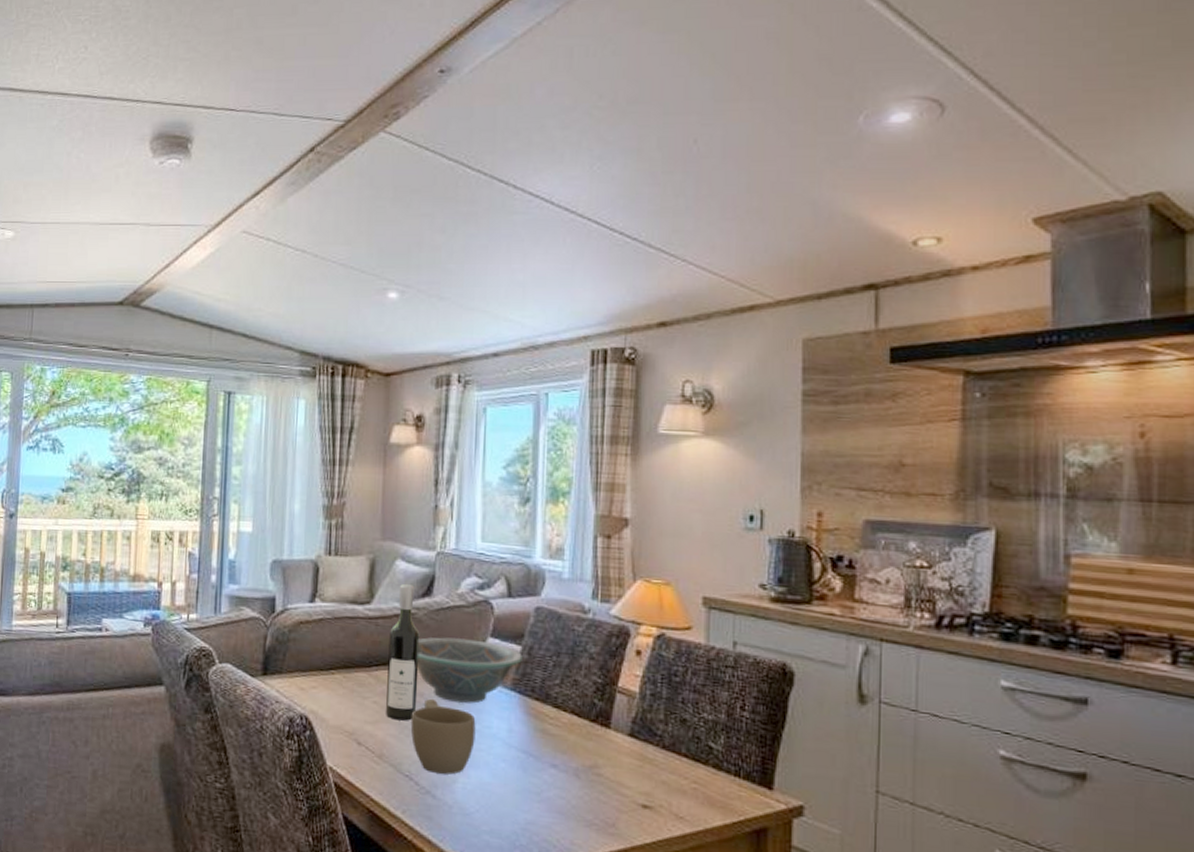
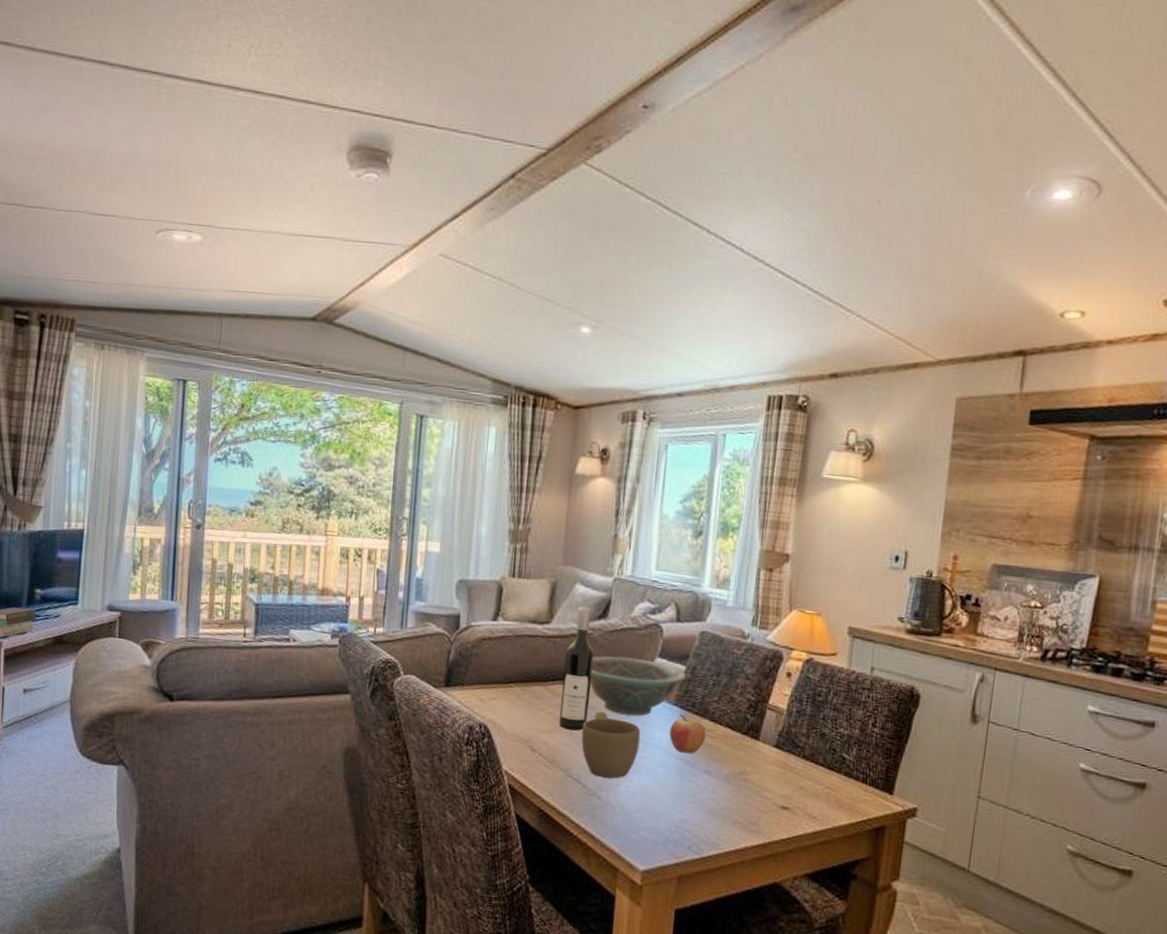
fruit: none [508,700,549,745] -> present [669,714,706,754]

